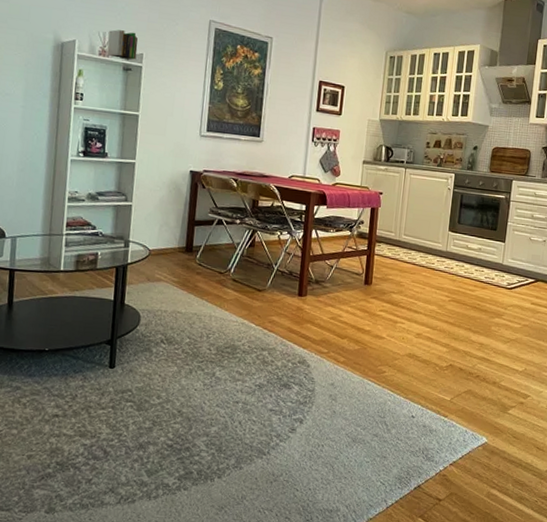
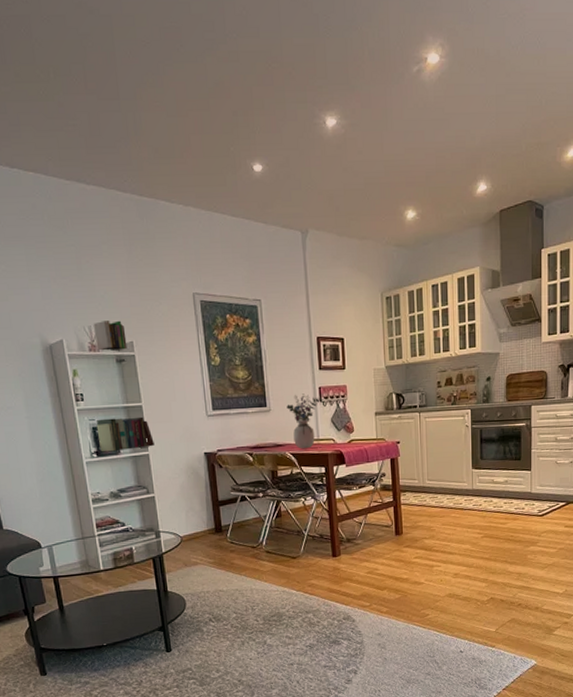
books: none [88,120,143,156] -> present [96,416,154,452]
bouquet: none [279,130,315,185] -> present [287,393,323,449]

